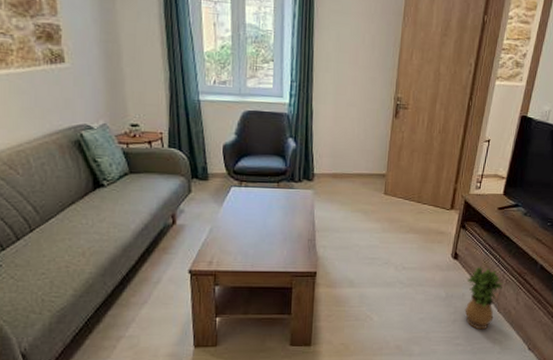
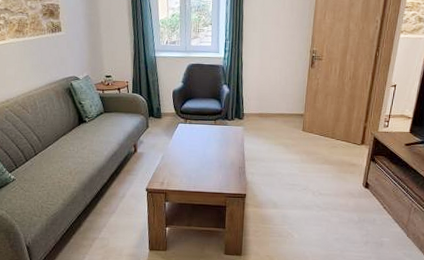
potted plant: present [465,266,503,330] -> none [376,195,411,252]

